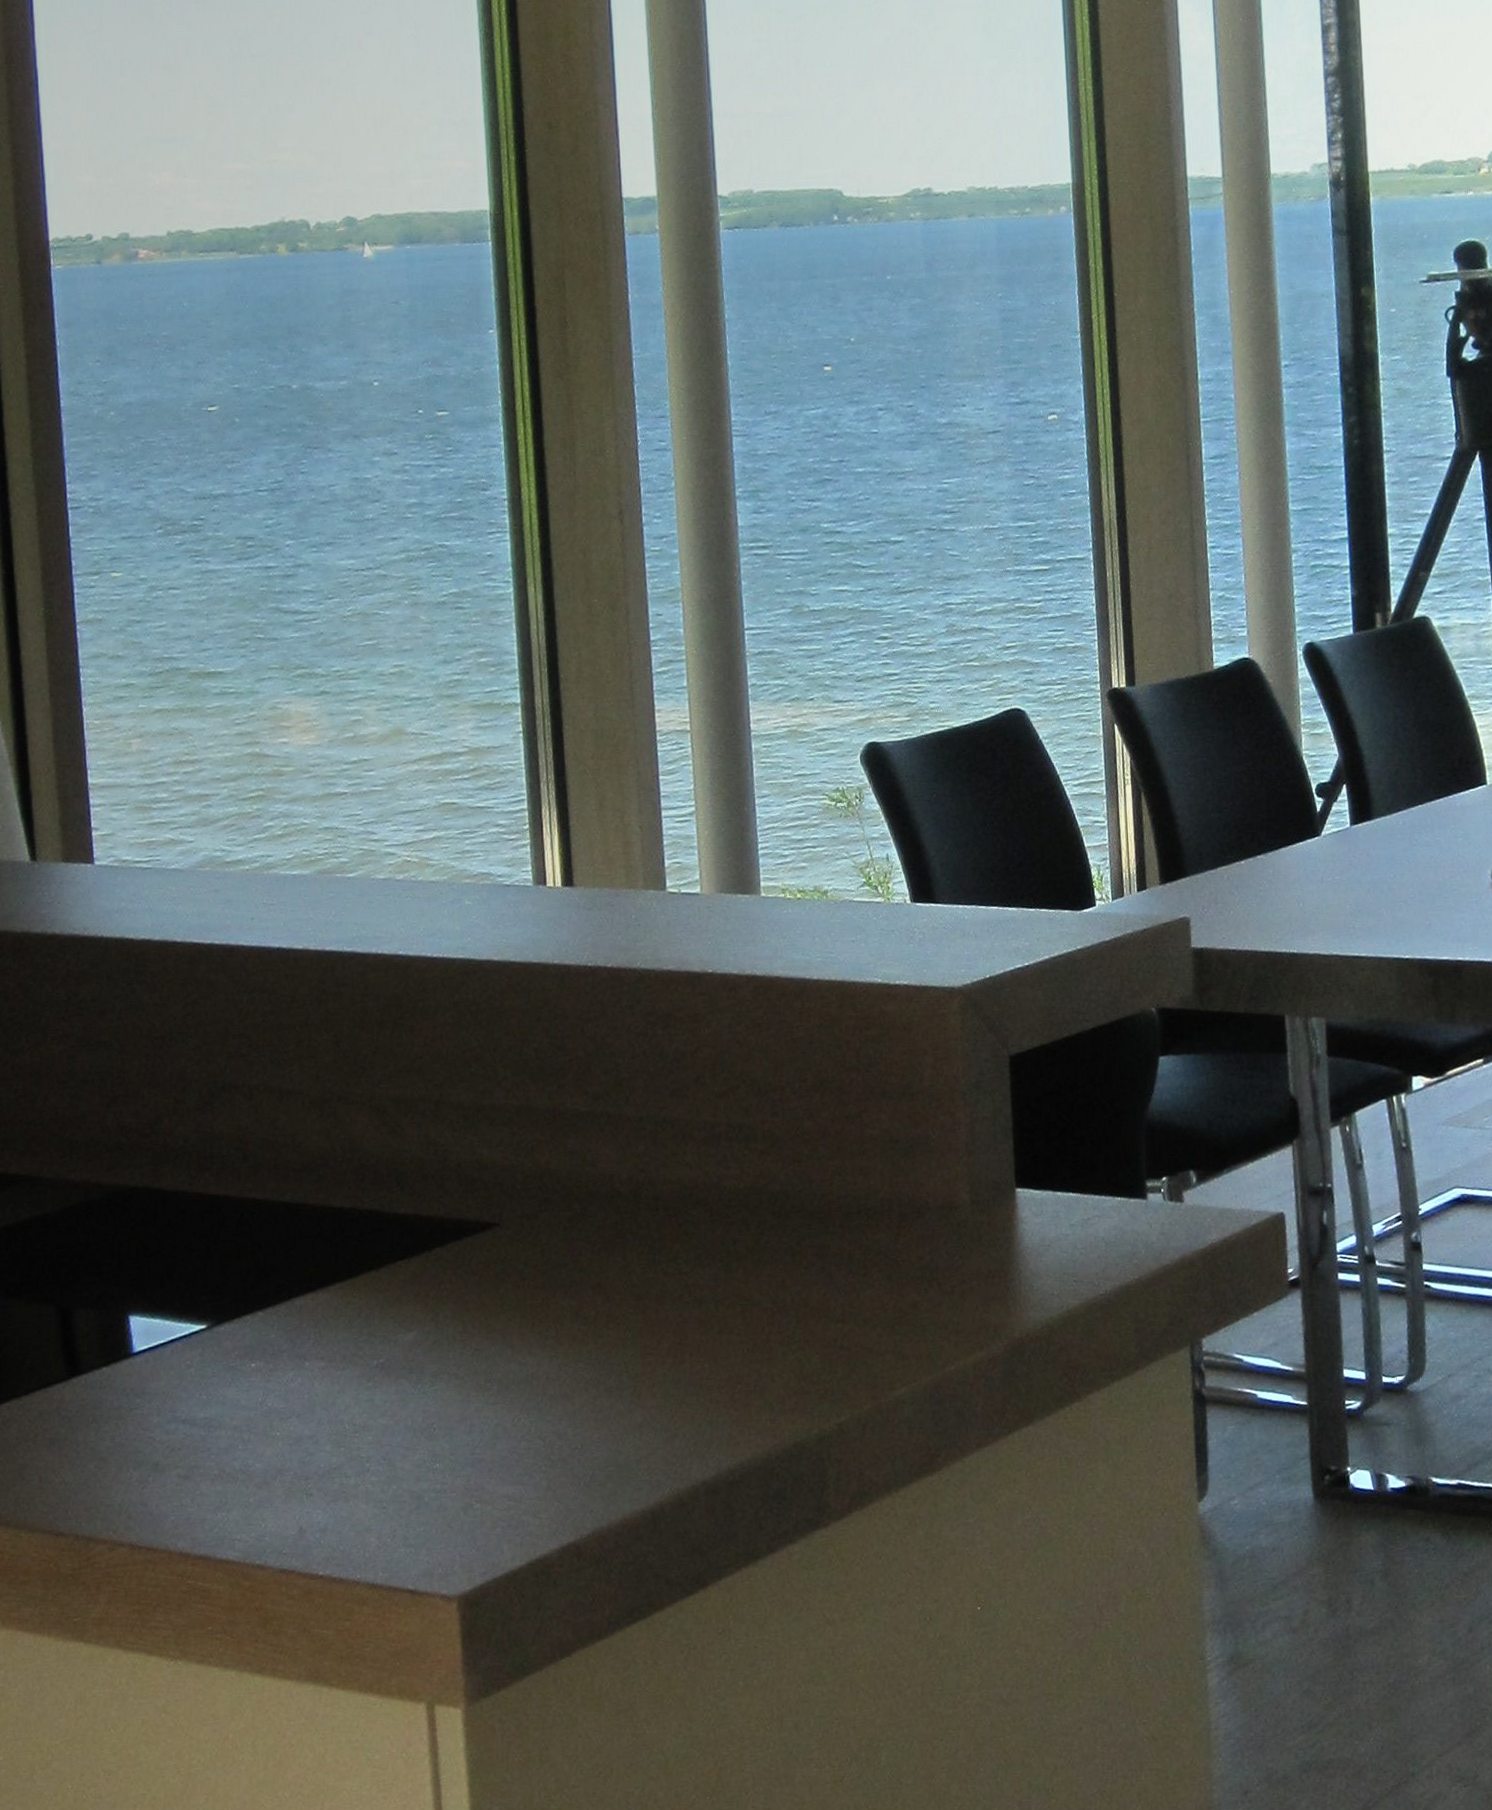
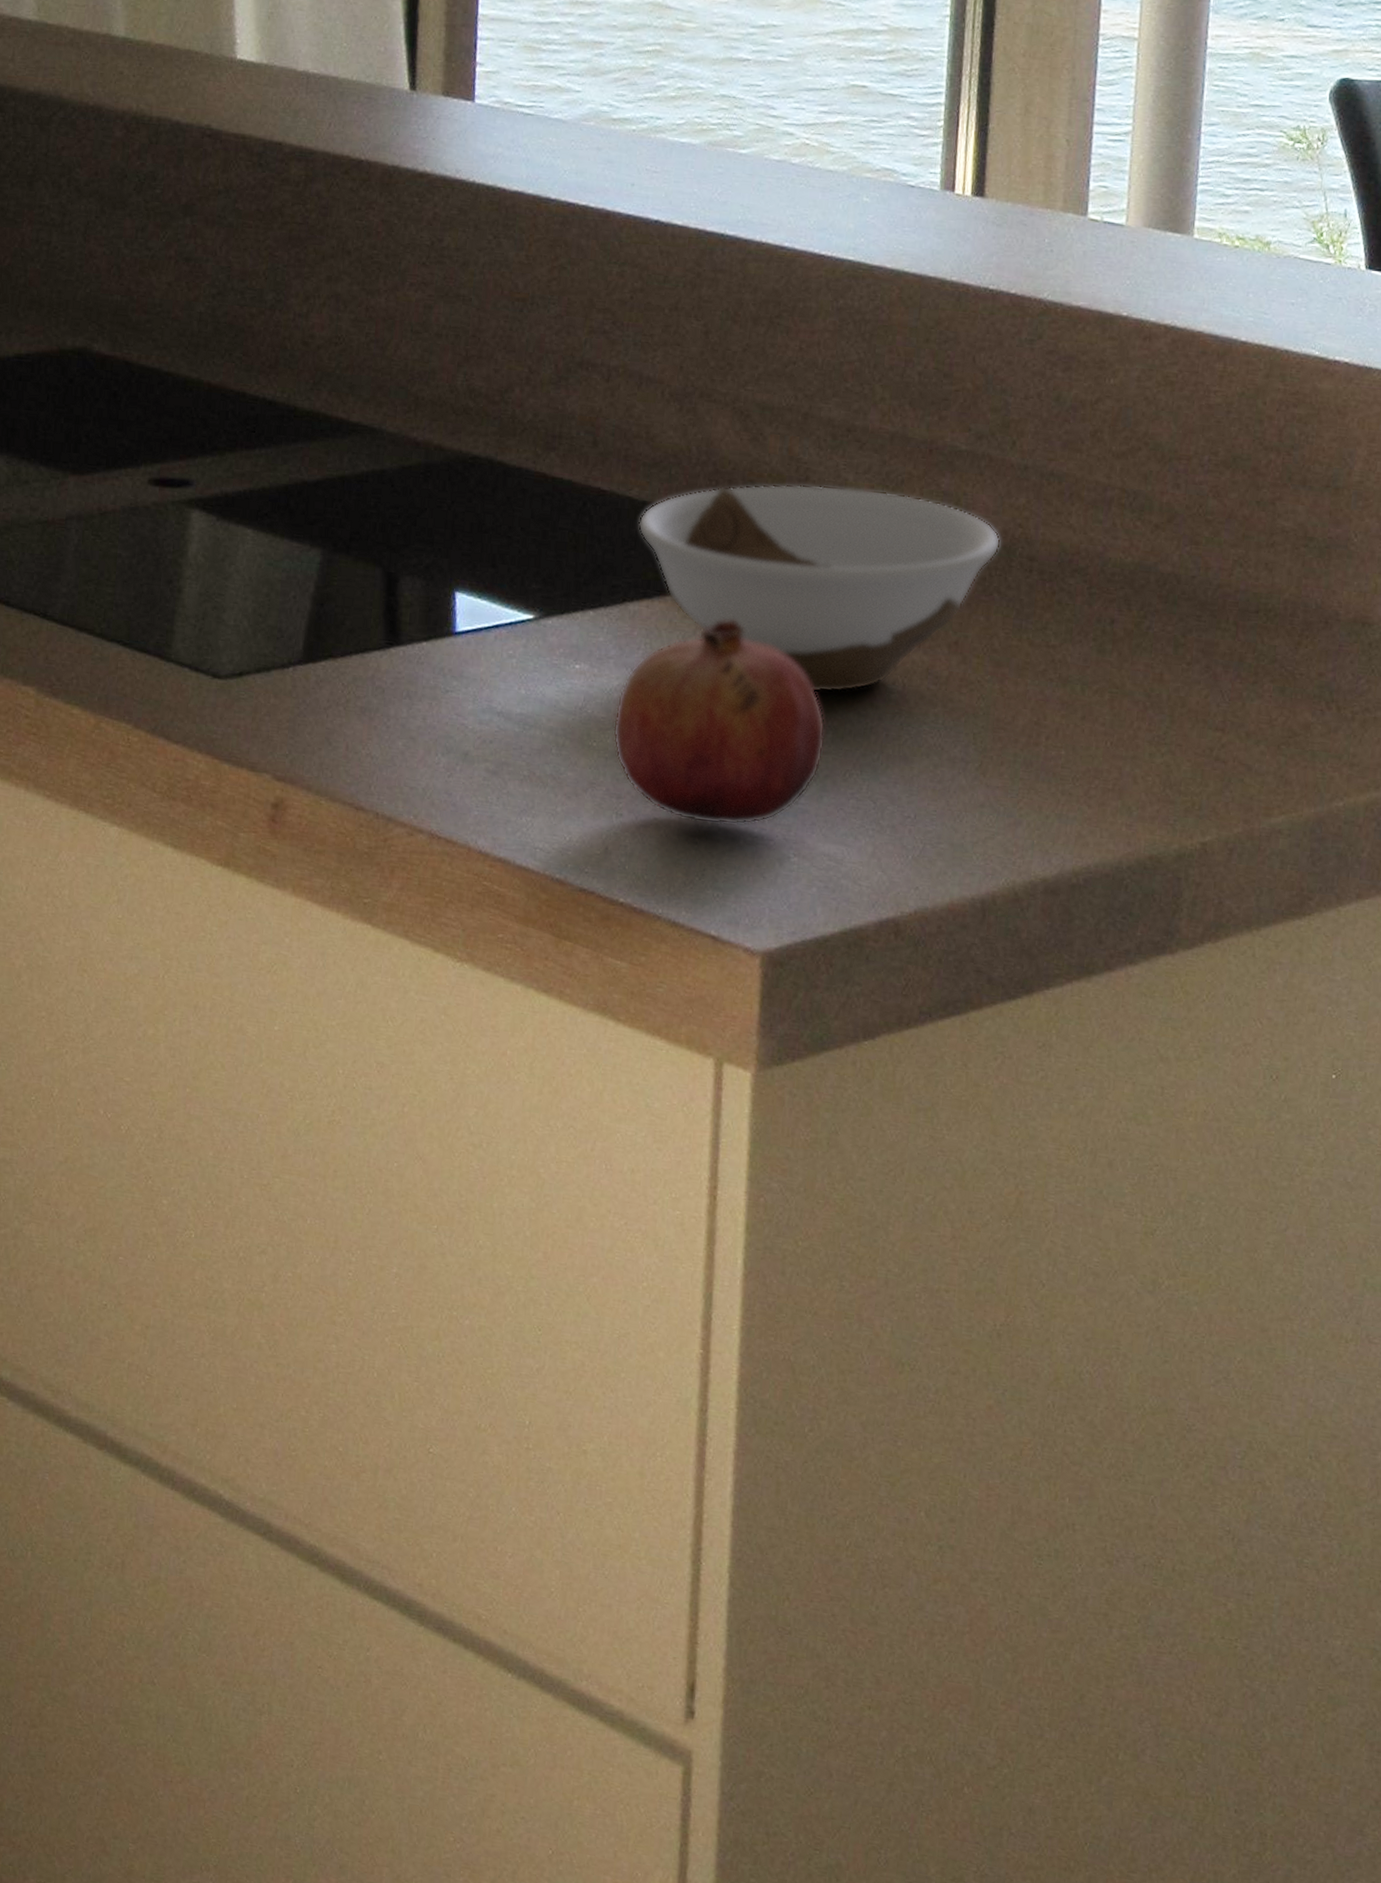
fruit: none [293,1297,493,1489] -> present [612,619,826,826]
bowl: none [295,1159,627,1351] -> present [638,484,1001,693]

